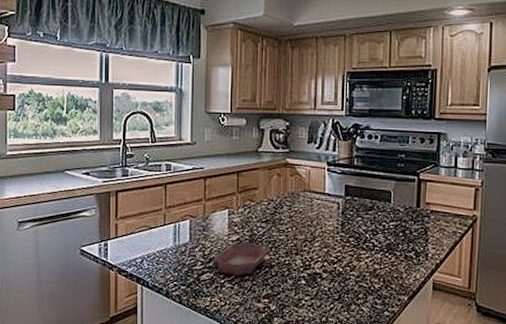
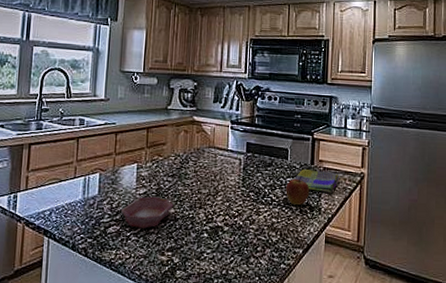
apple: none [389,220,416,251] -> present [286,176,310,206]
dish towel: none [398,213,449,237] -> present [294,169,340,193]

